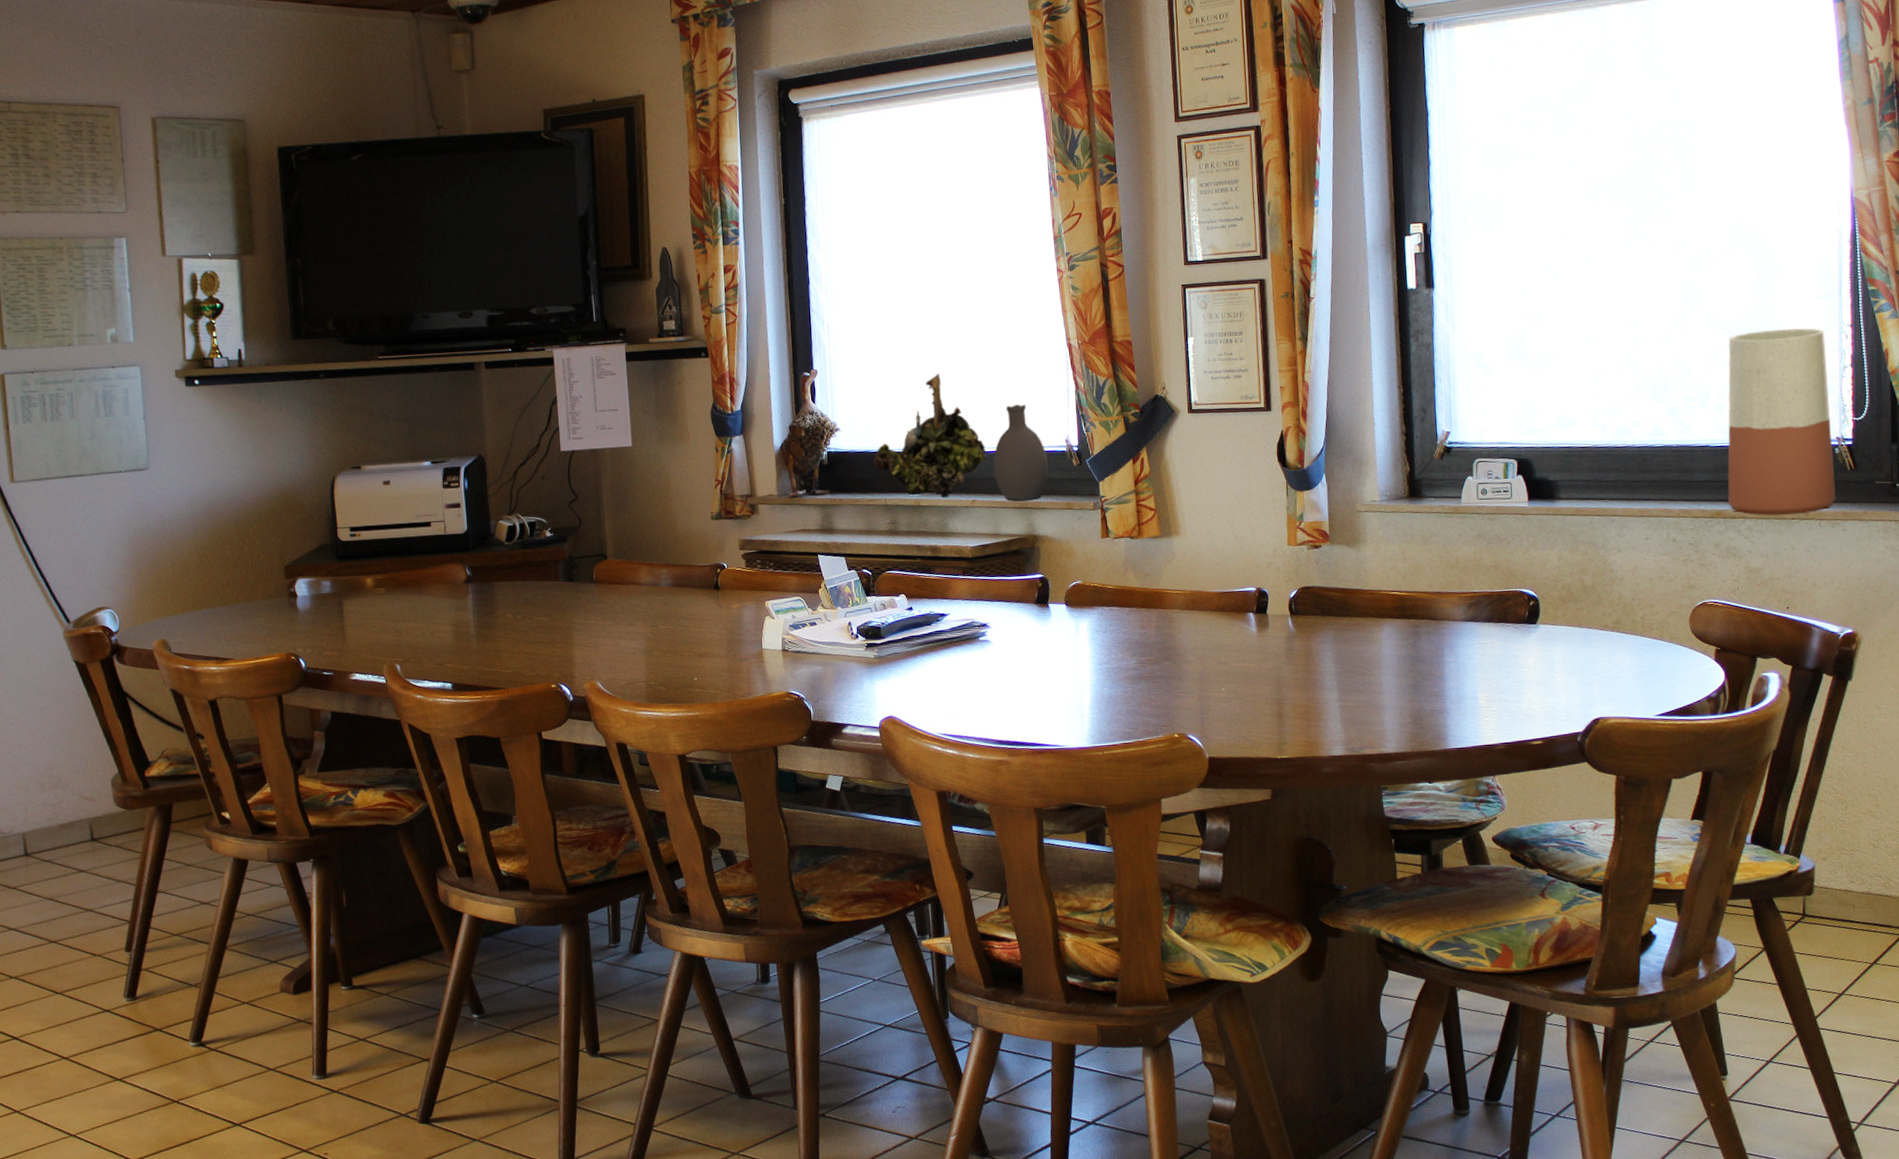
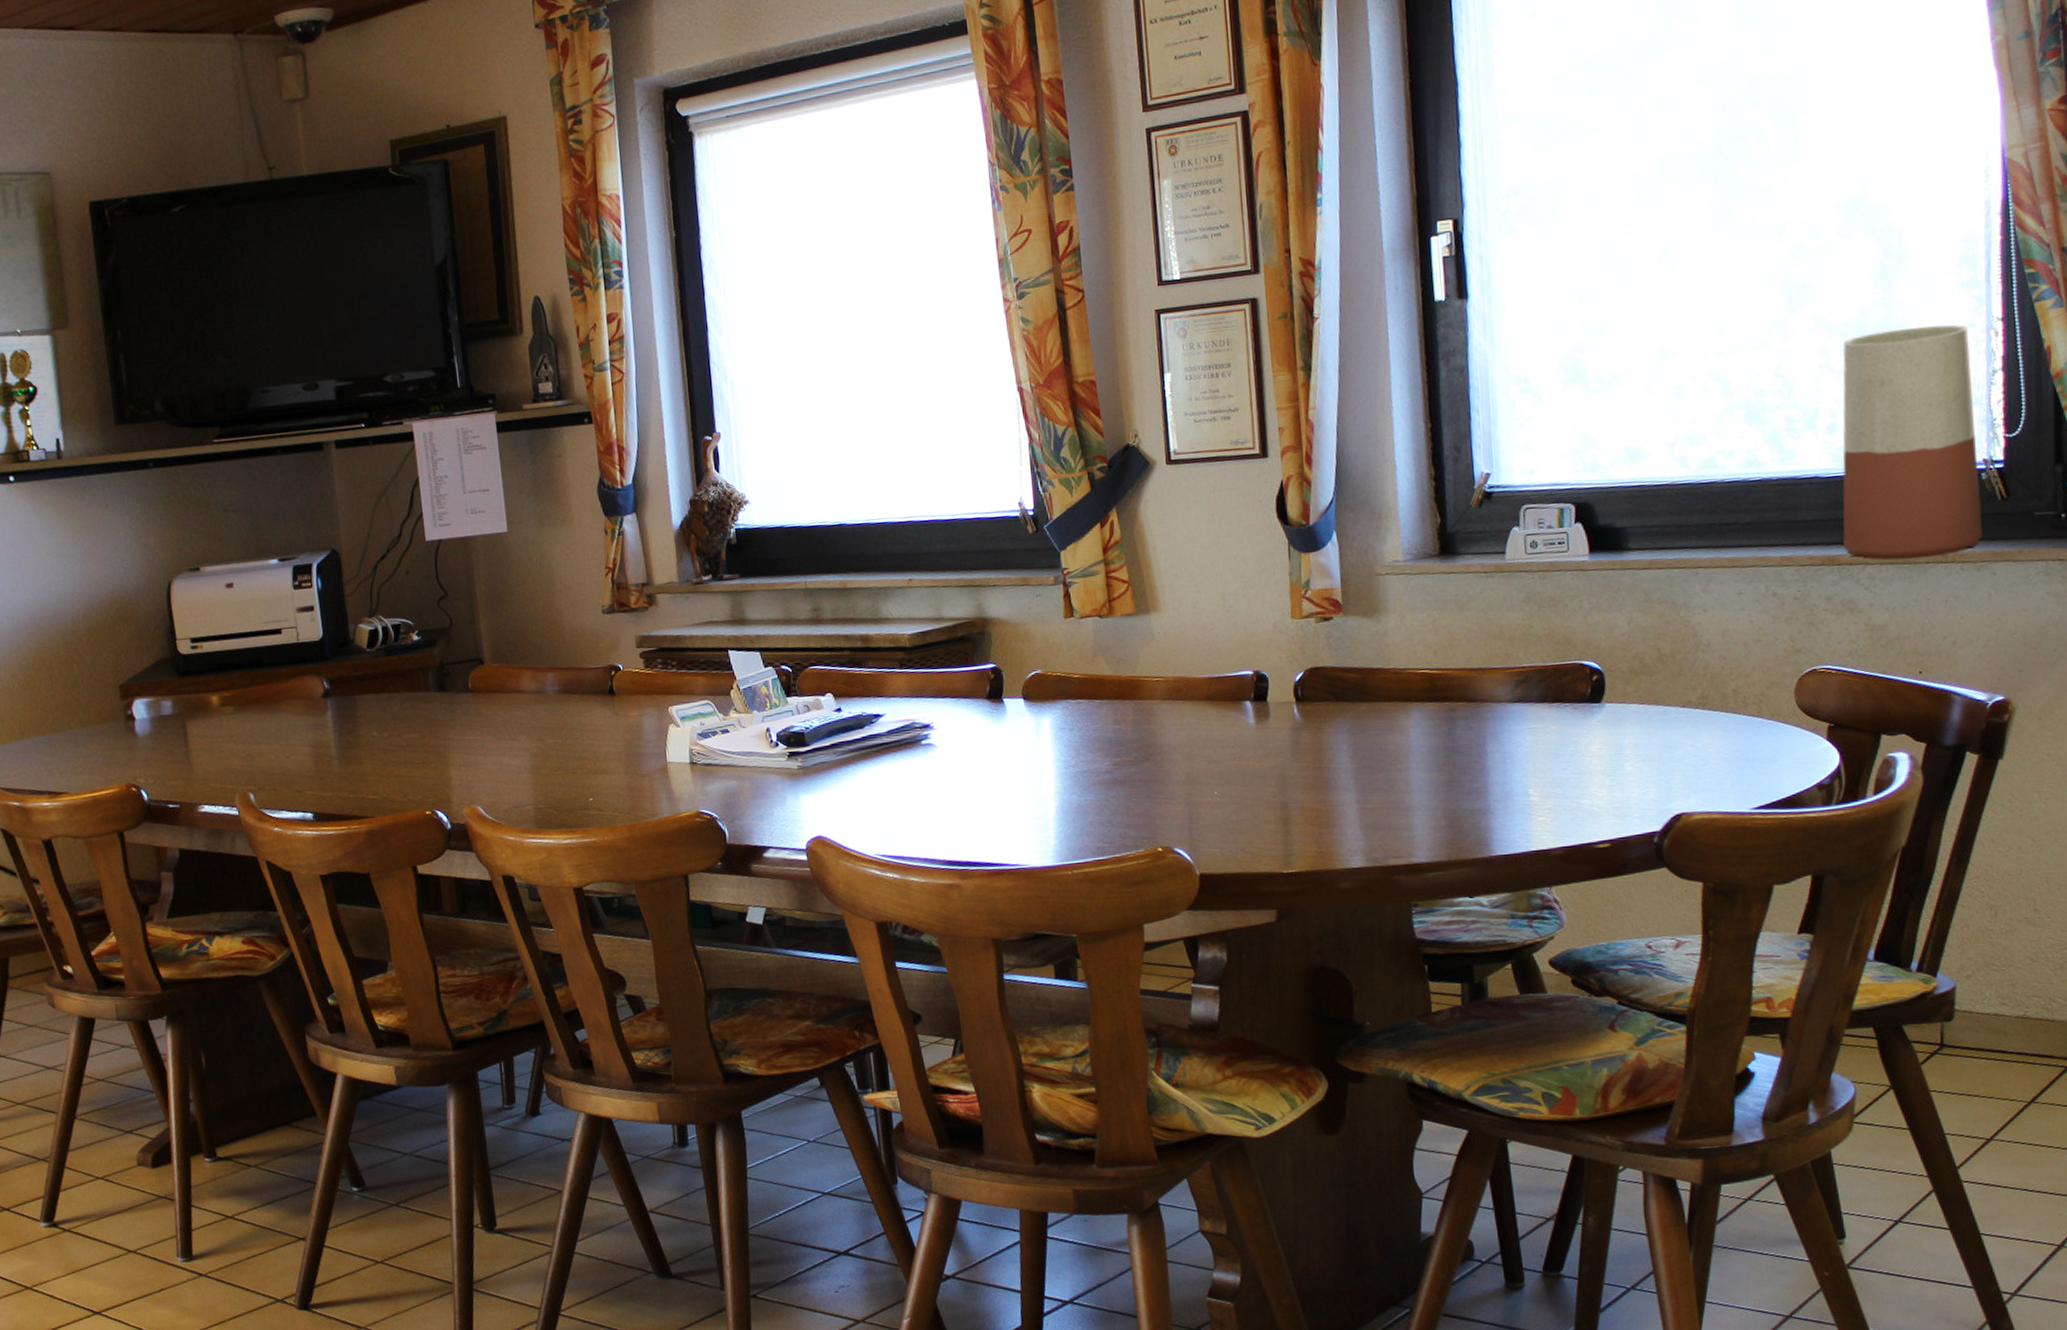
plant: present [873,372,986,497] -> none [789,429,924,577]
decorative vase: present [993,404,1048,502] -> none [932,462,999,580]

